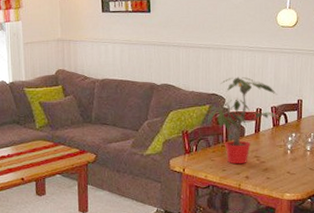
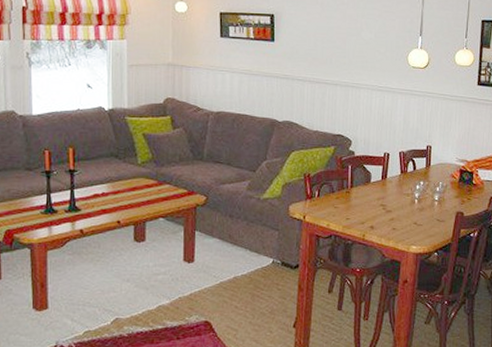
potted plant: present [207,76,279,165] -> none [331,117,407,213]

